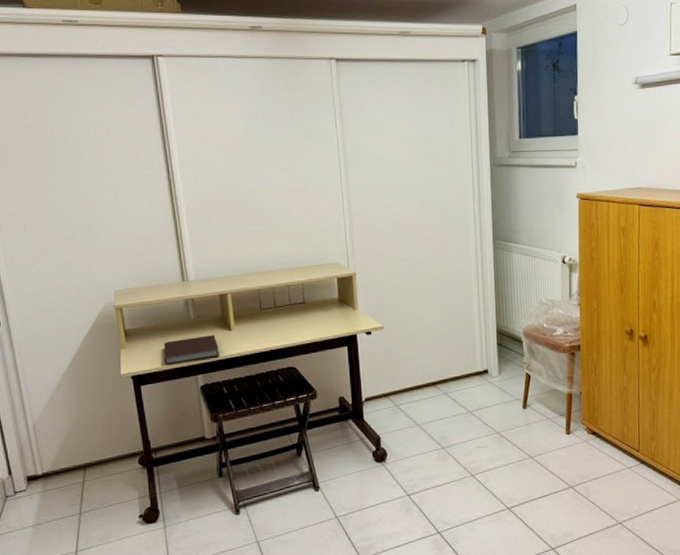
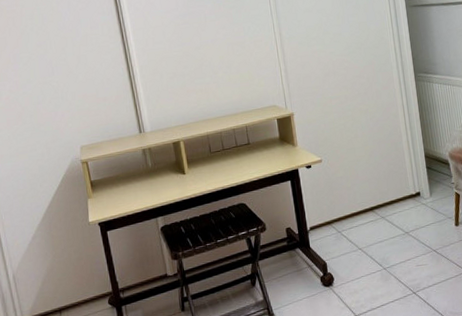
notebook: present [164,335,219,365] -> none [126,180,176,210]

